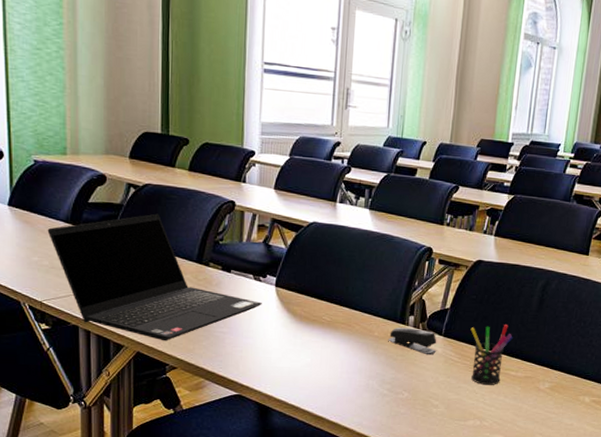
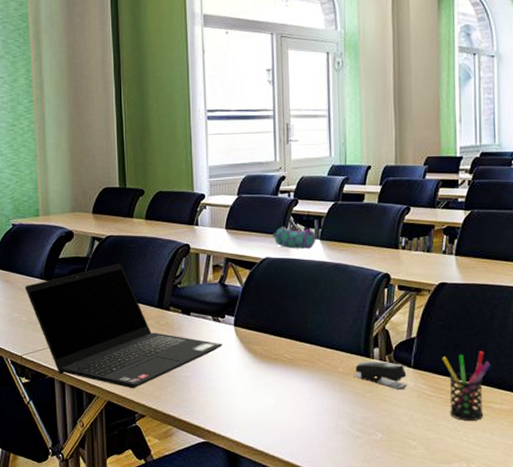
pencil case: none [321,192,366,218] -> present [272,226,316,250]

